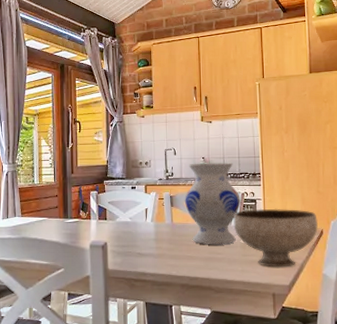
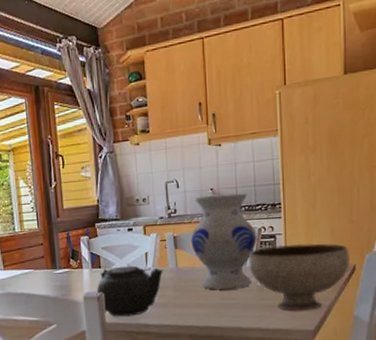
teapot: none [101,219,161,265] -> present [96,265,164,317]

